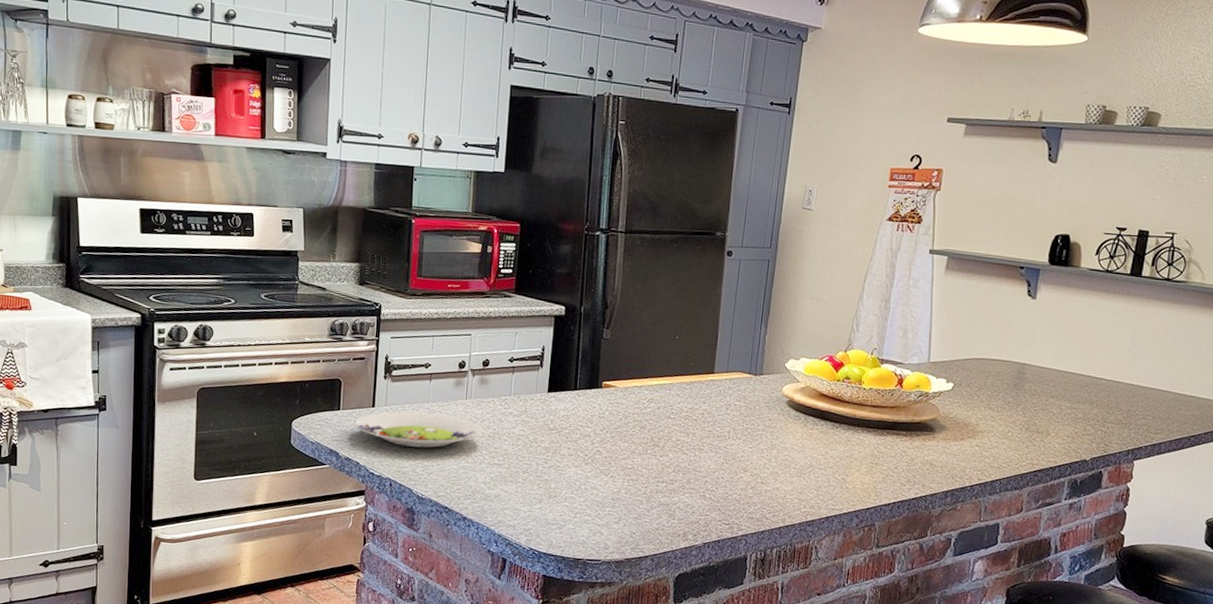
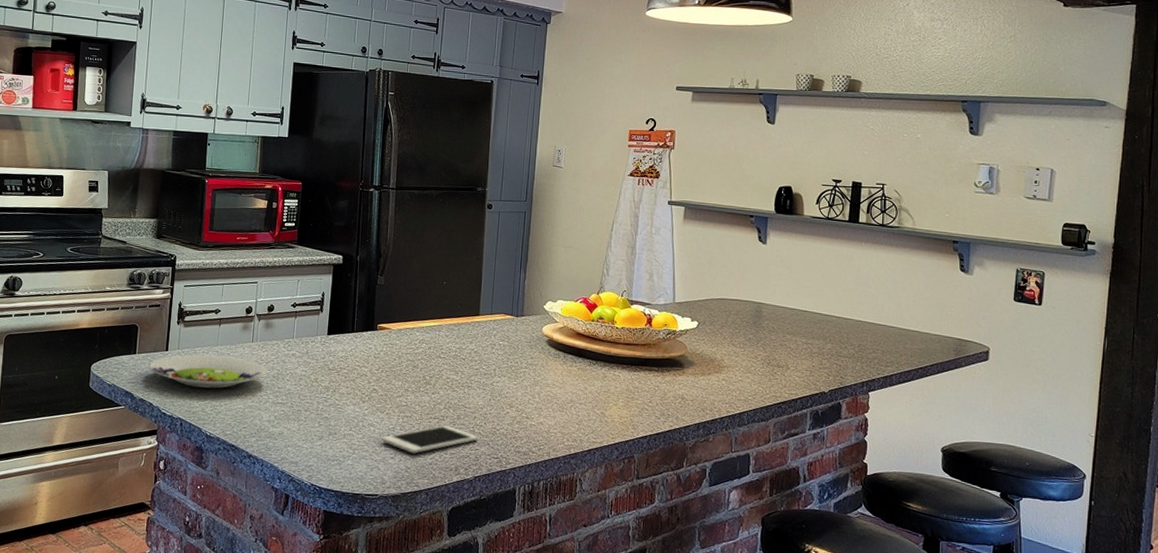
cell phone: none [605,489,708,519] -> present [381,425,478,454]

